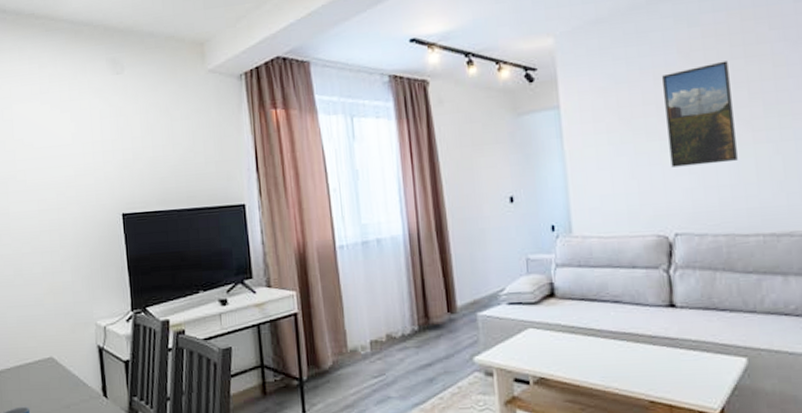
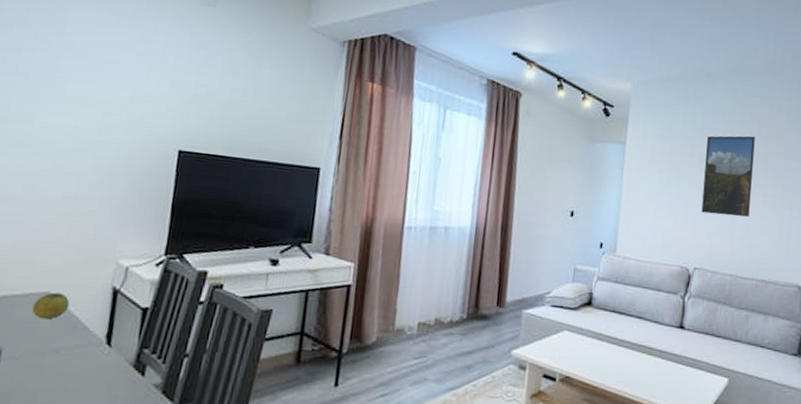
fruit: none [42,357,69,381] -> present [32,292,70,320]

